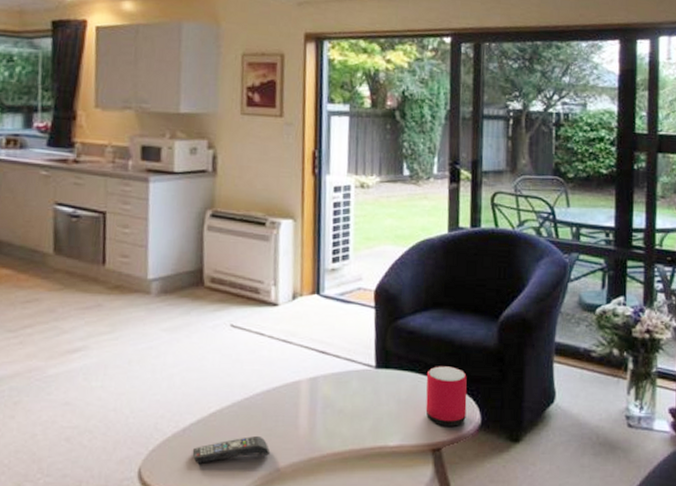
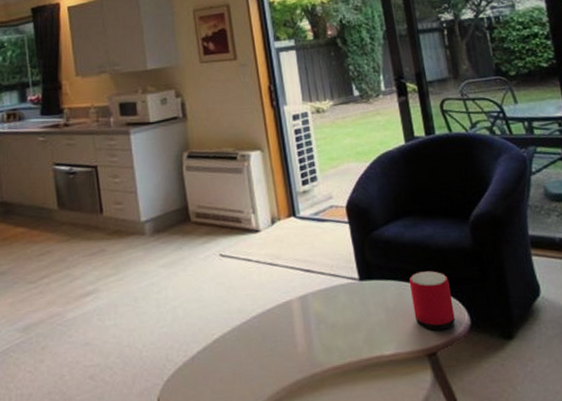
remote control: present [192,435,271,463] -> none [203,356,275,389]

